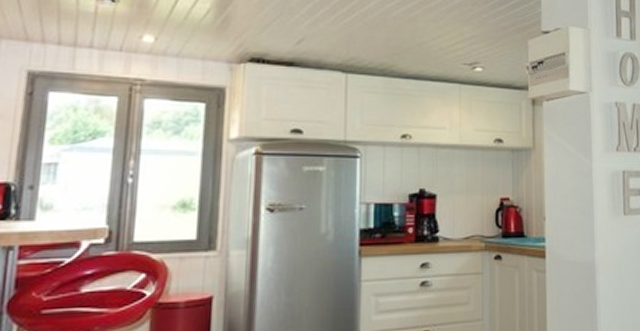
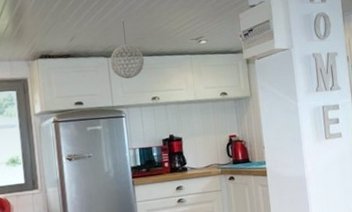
pendant light: none [349,24,397,105] -> present [110,18,145,79]

